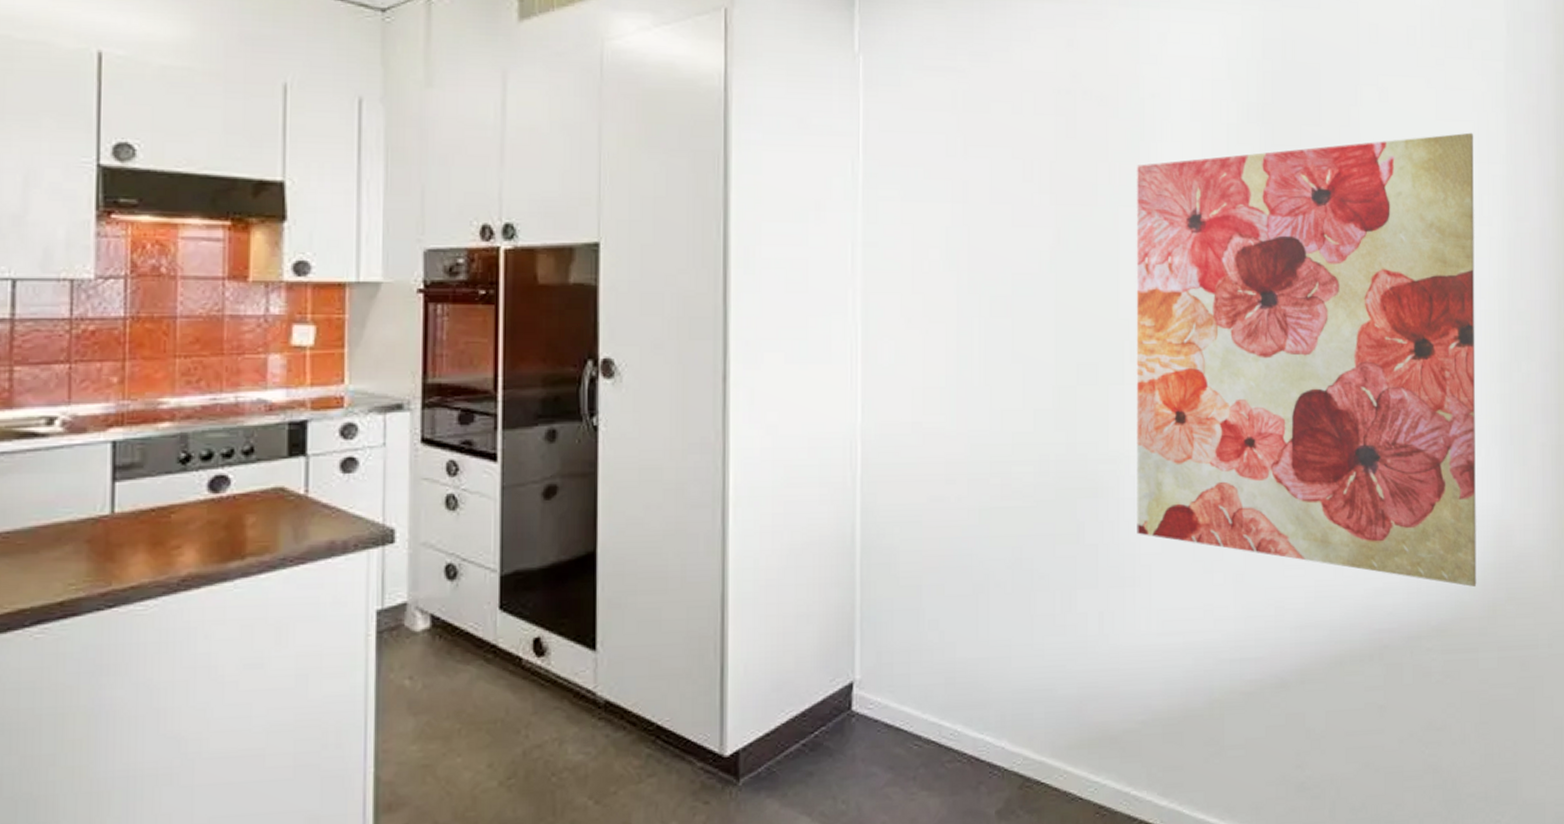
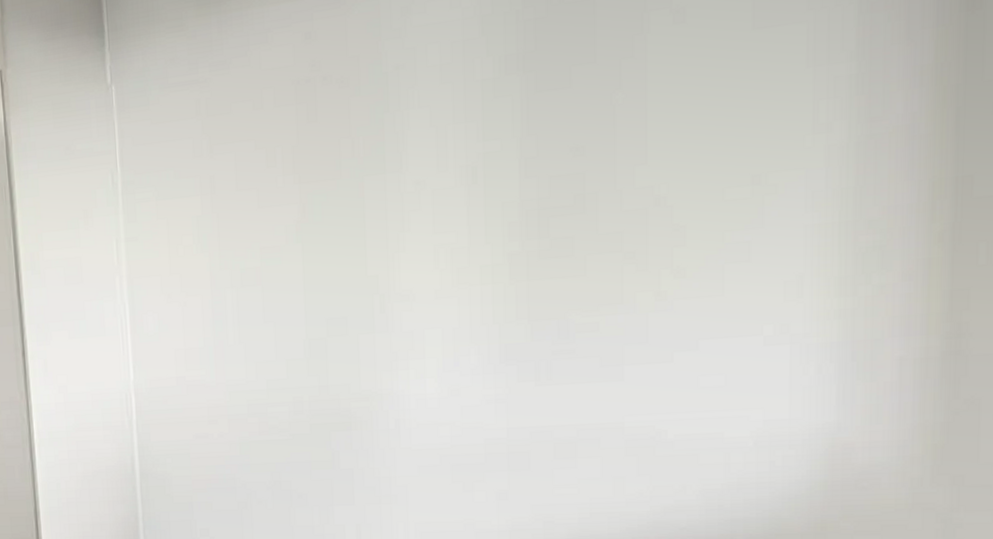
wall art: present [1136,132,1477,587] -> none [381,34,807,504]

